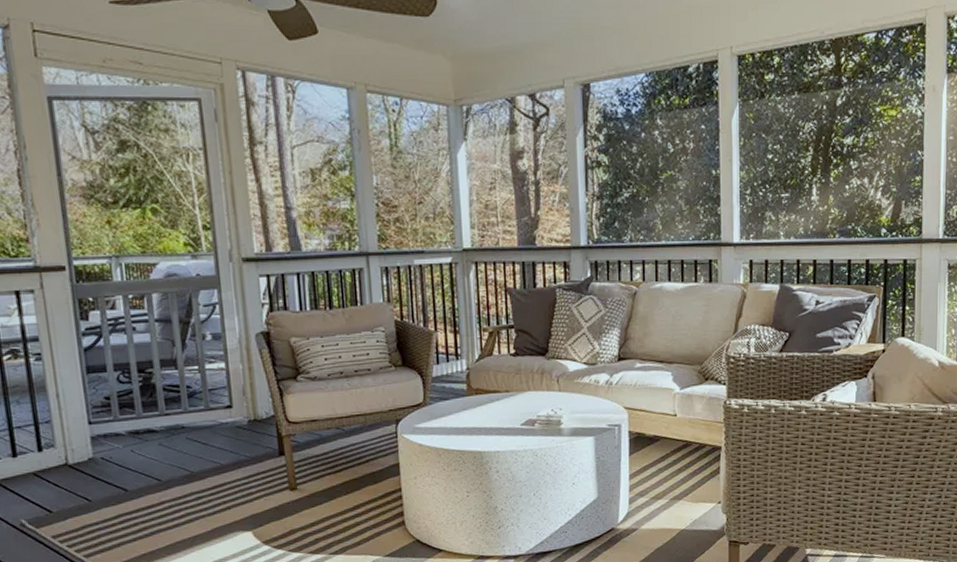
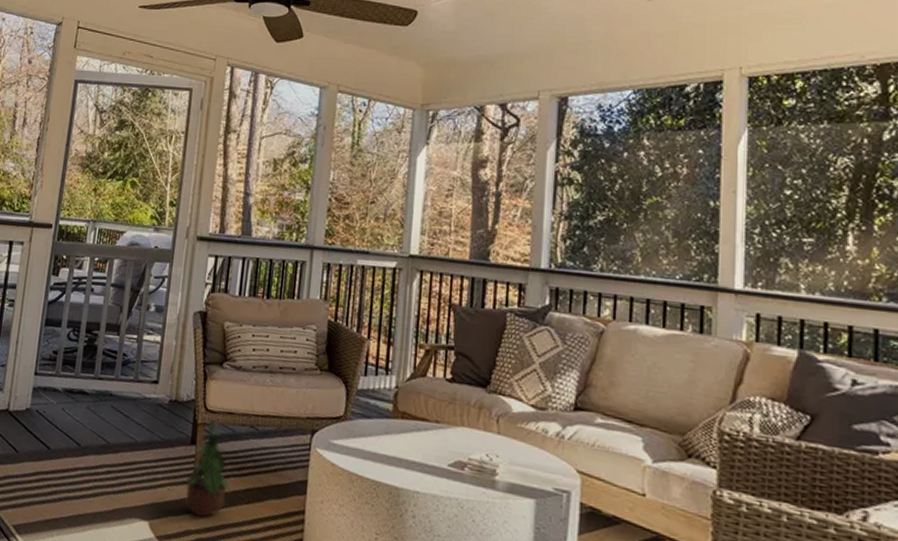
potted plant: none [282,429,328,516] -> present [186,419,231,518]

